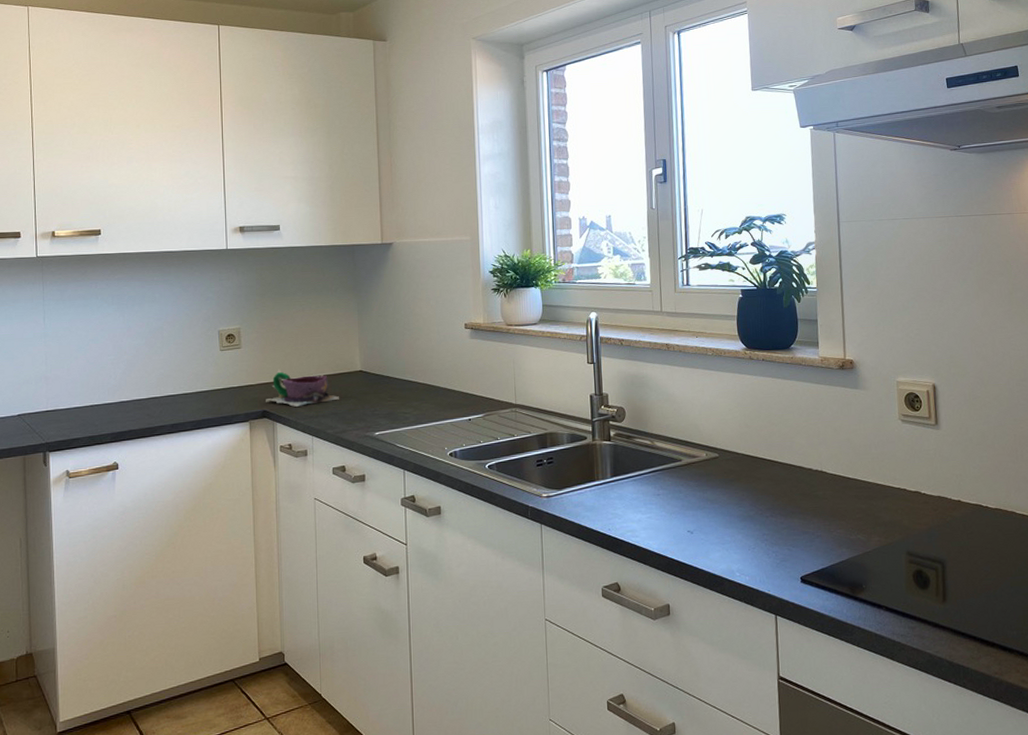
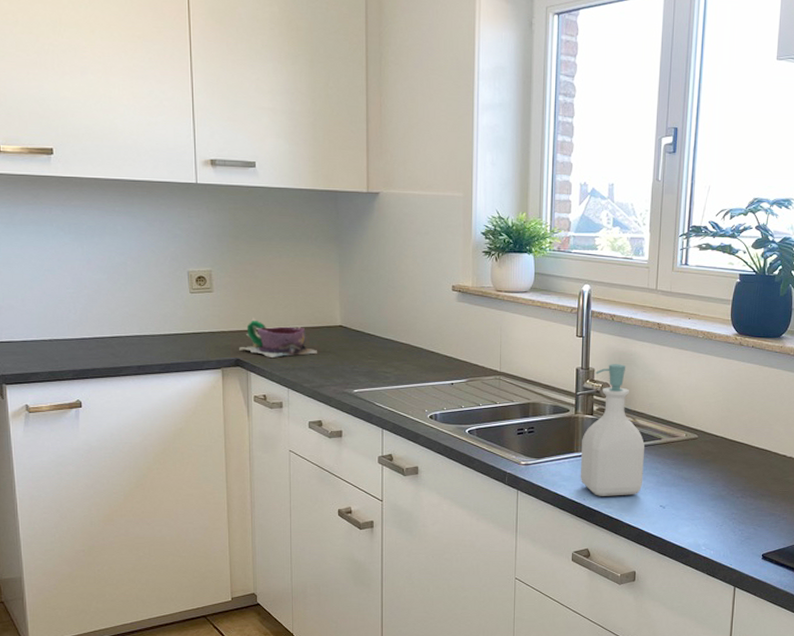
soap bottle: none [601,387,668,525] -> present [580,364,645,496]

